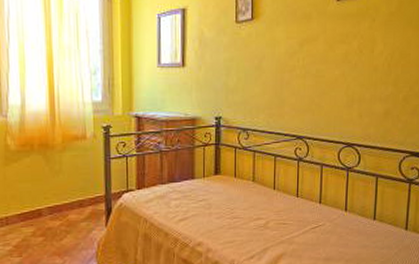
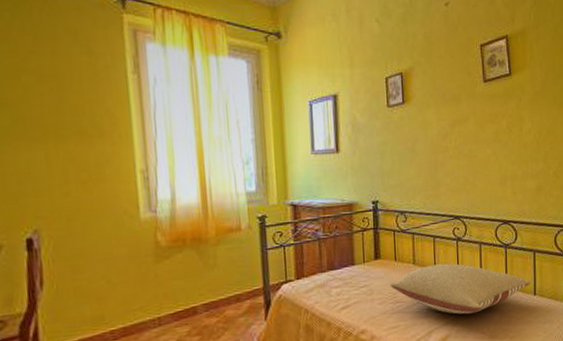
pillow: none [228,183,371,234] -> present [390,263,531,315]

